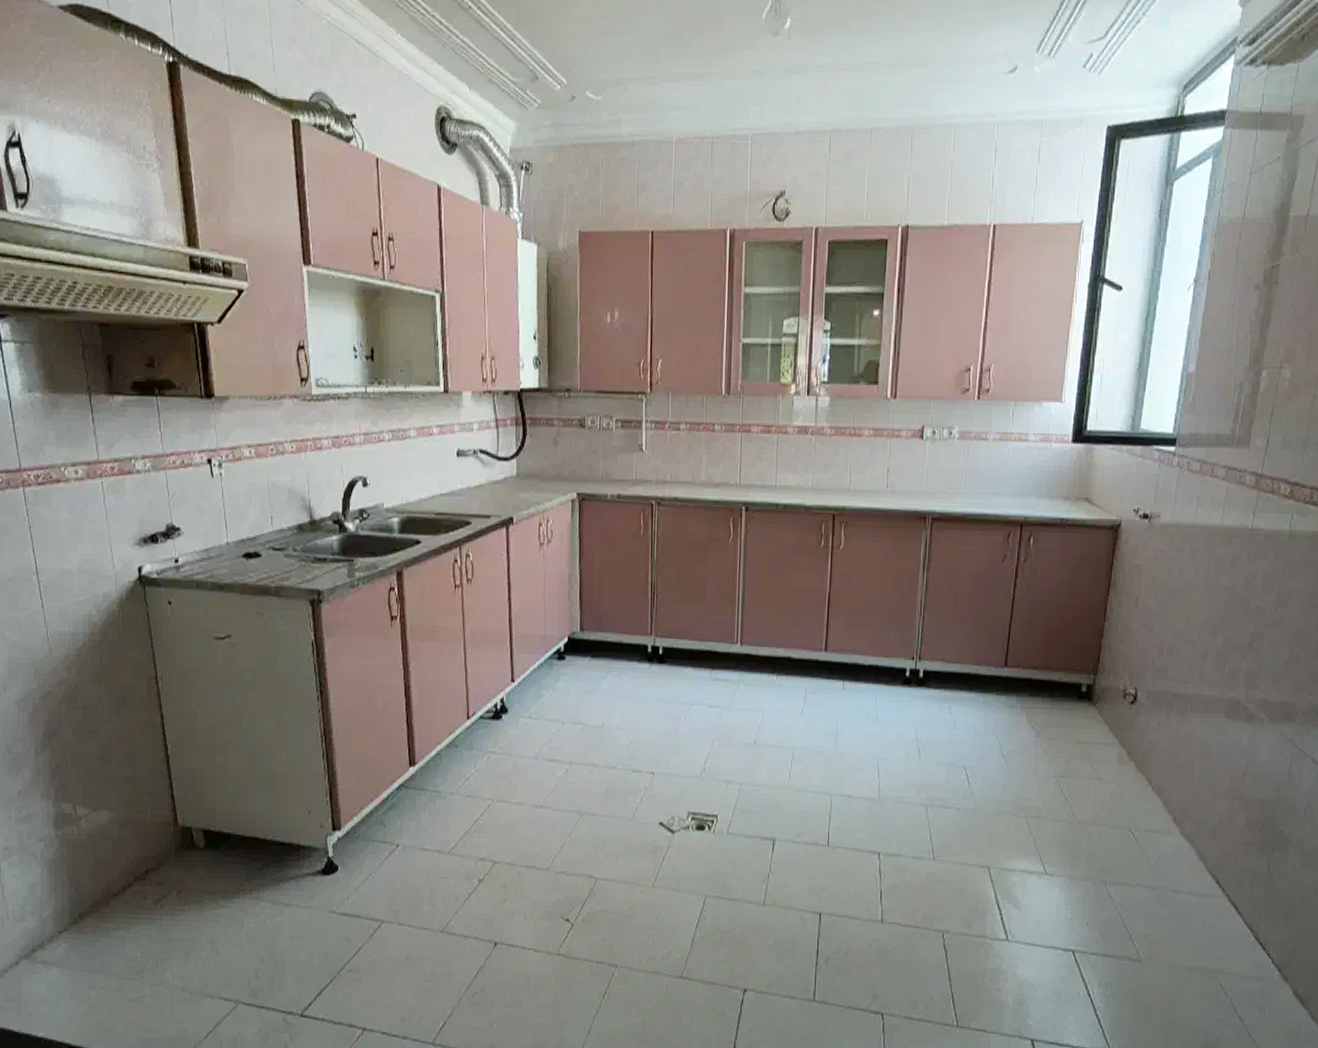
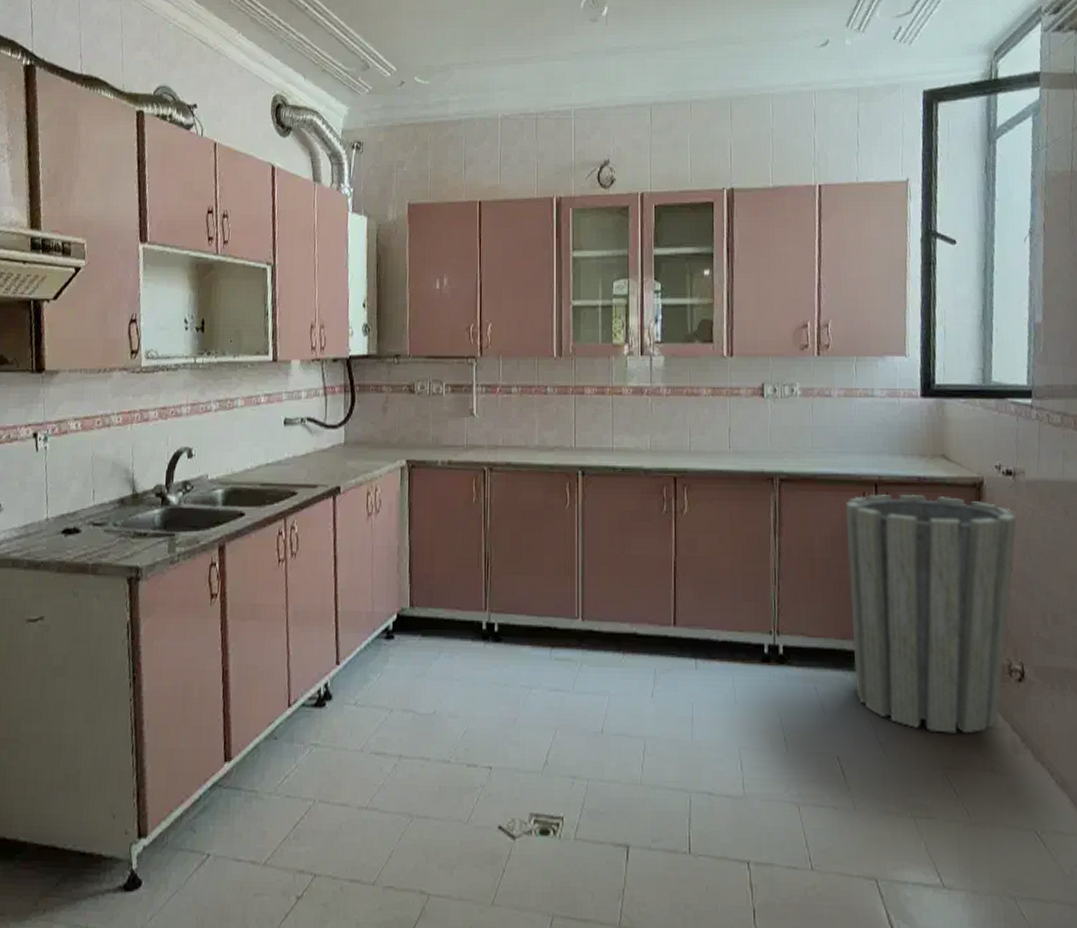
trash can: none [985,534,1148,748] -> present [846,494,1017,734]

